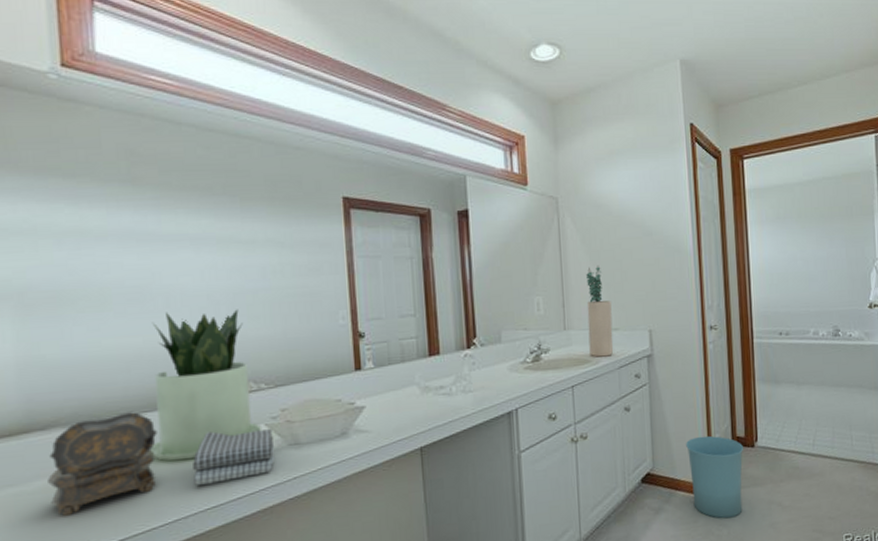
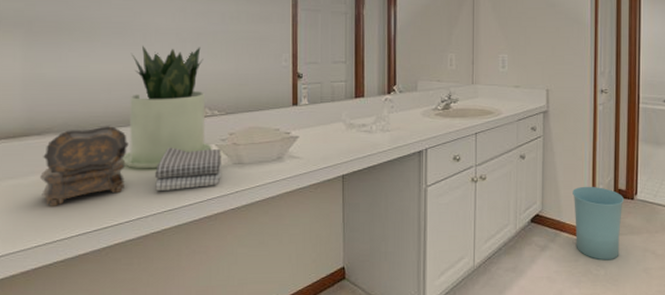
vase: present [586,265,614,357] -> none [493,30,515,110]

